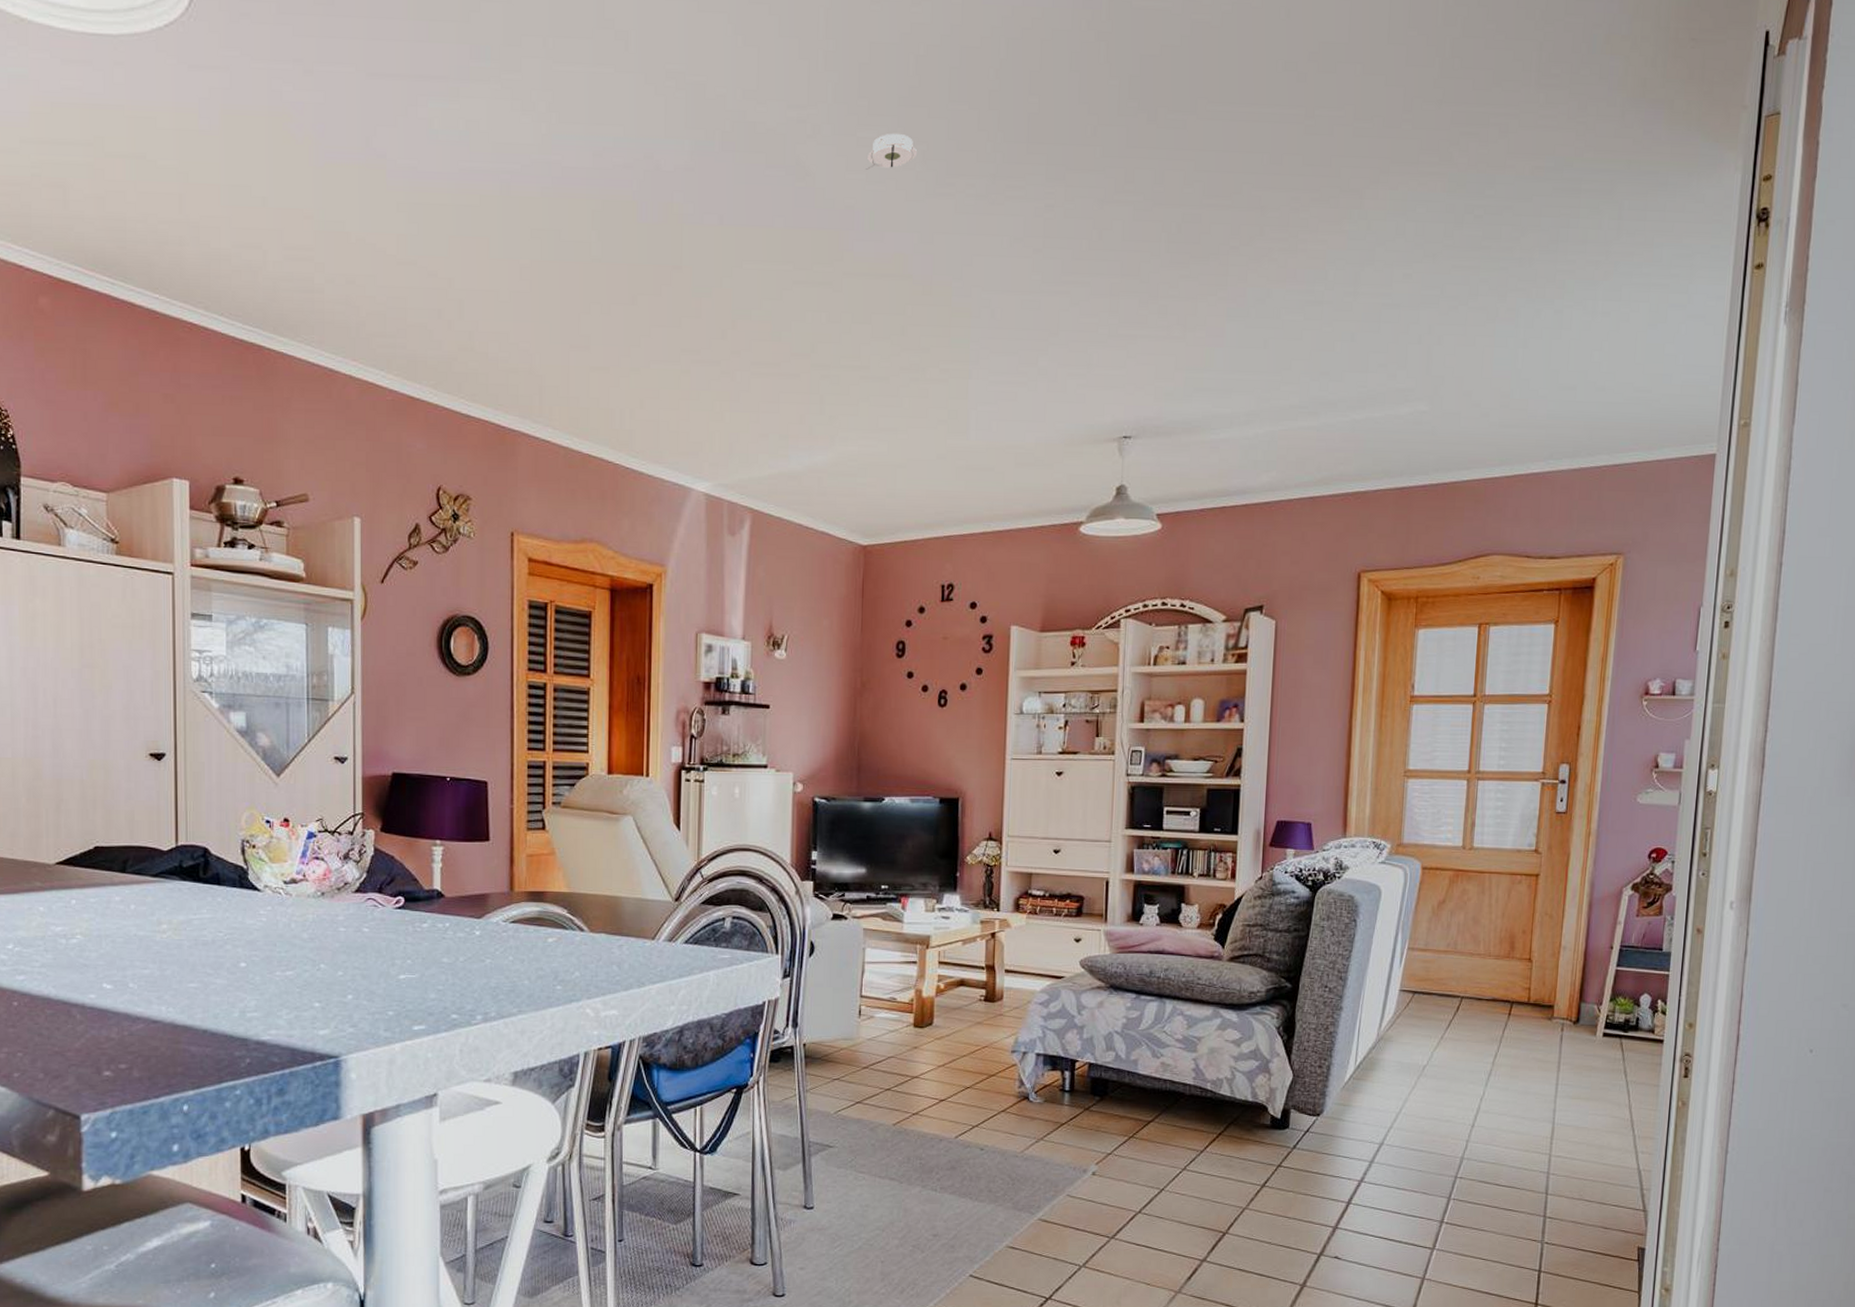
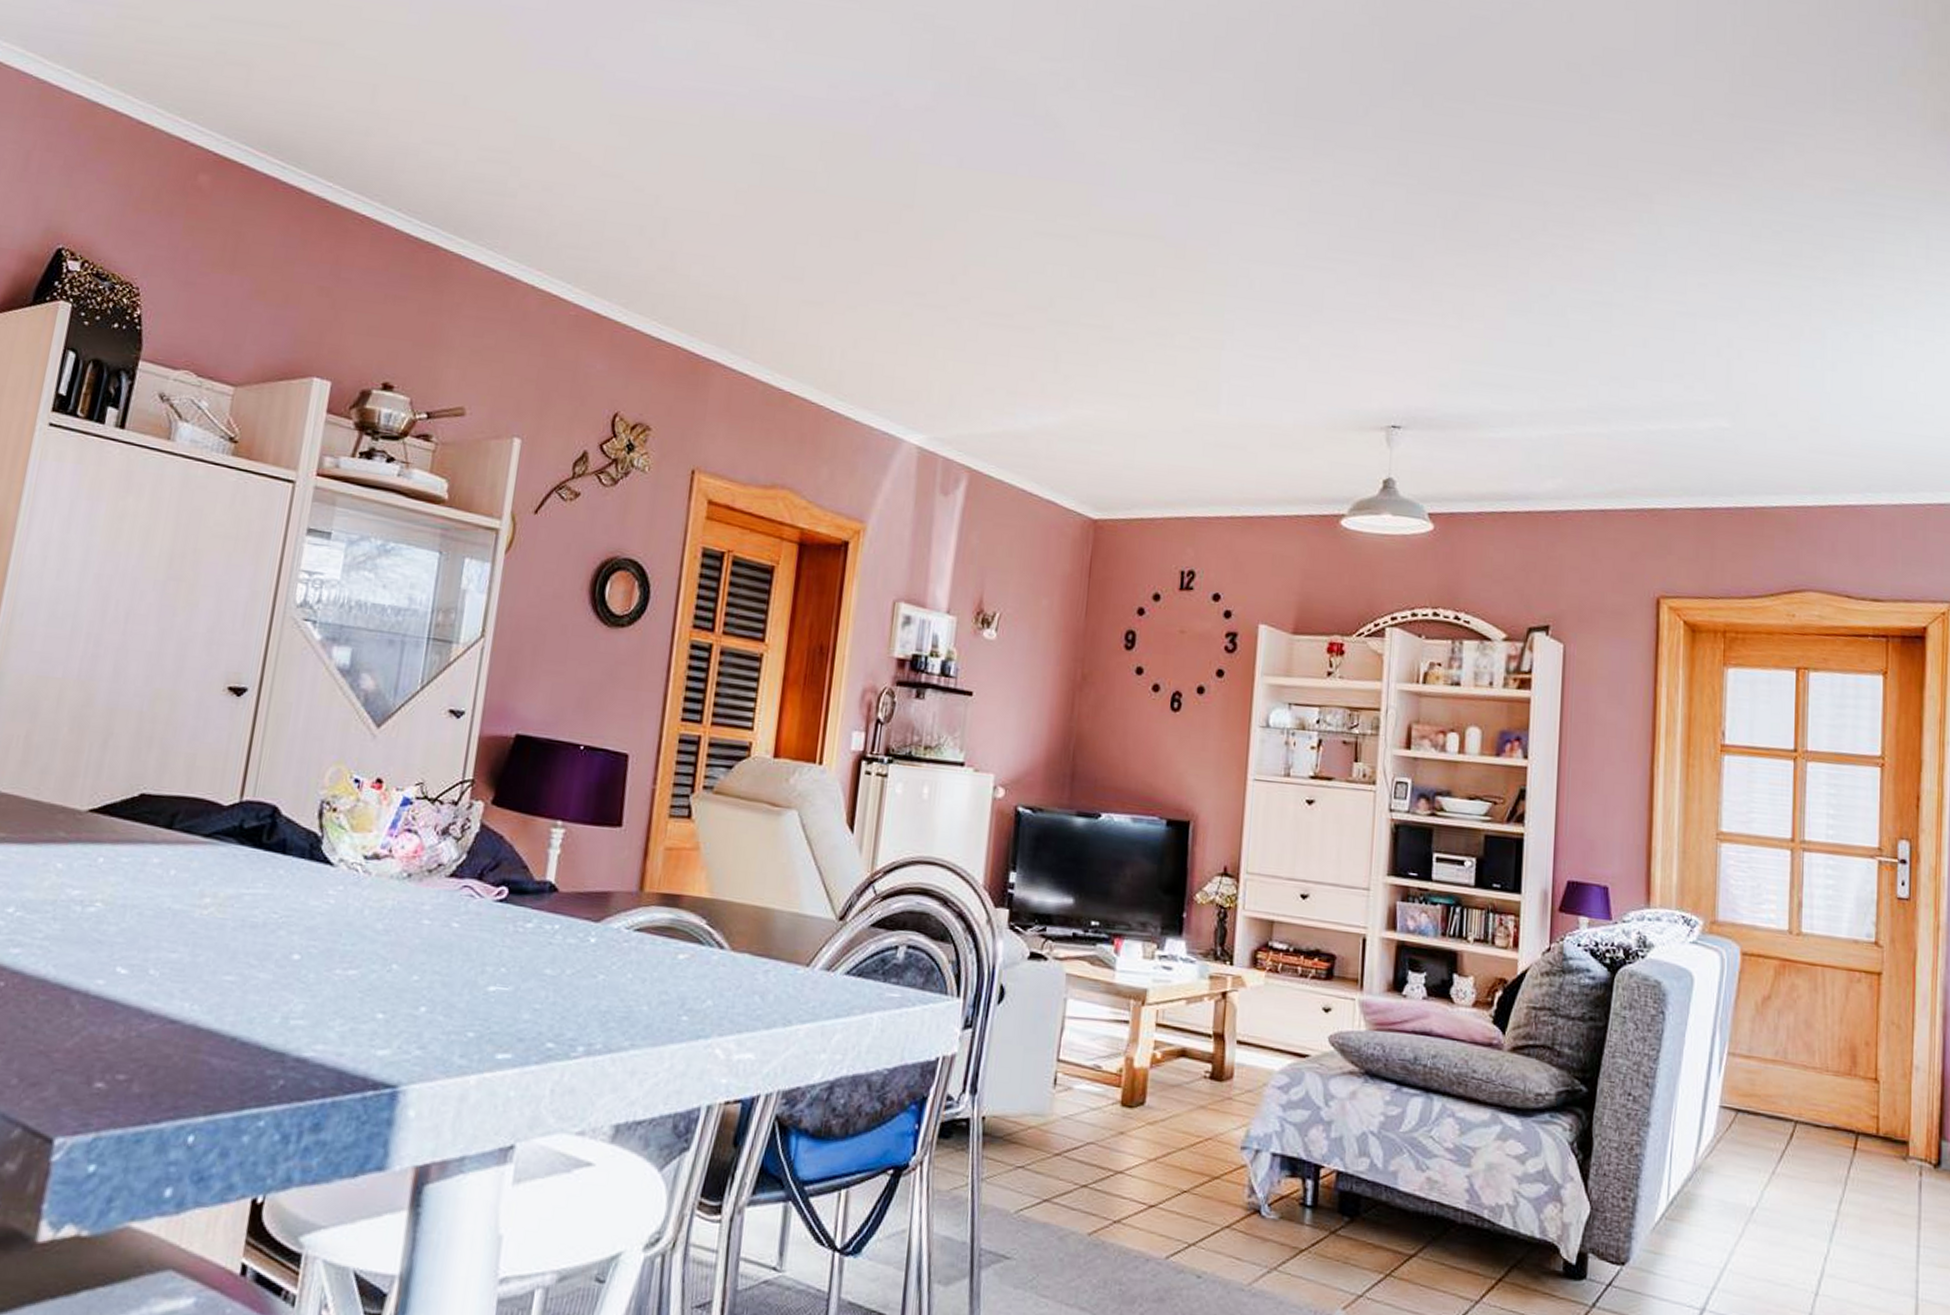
smoke detector: present [866,133,917,170] -> none [1120,94,1176,128]

